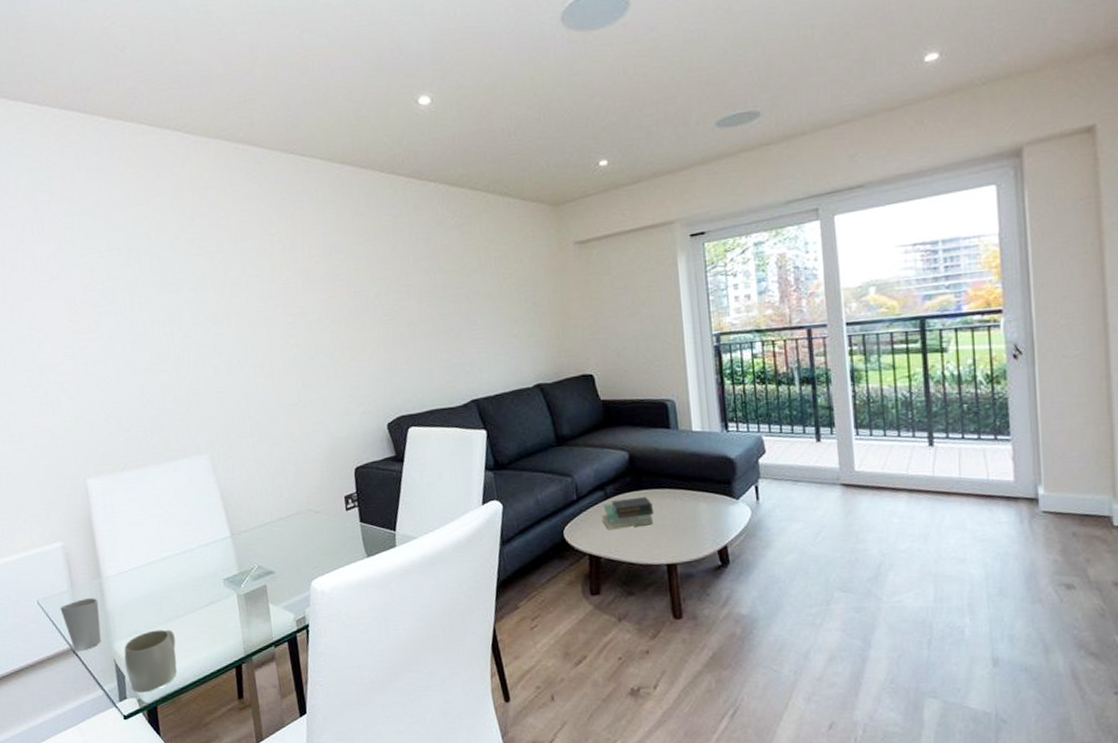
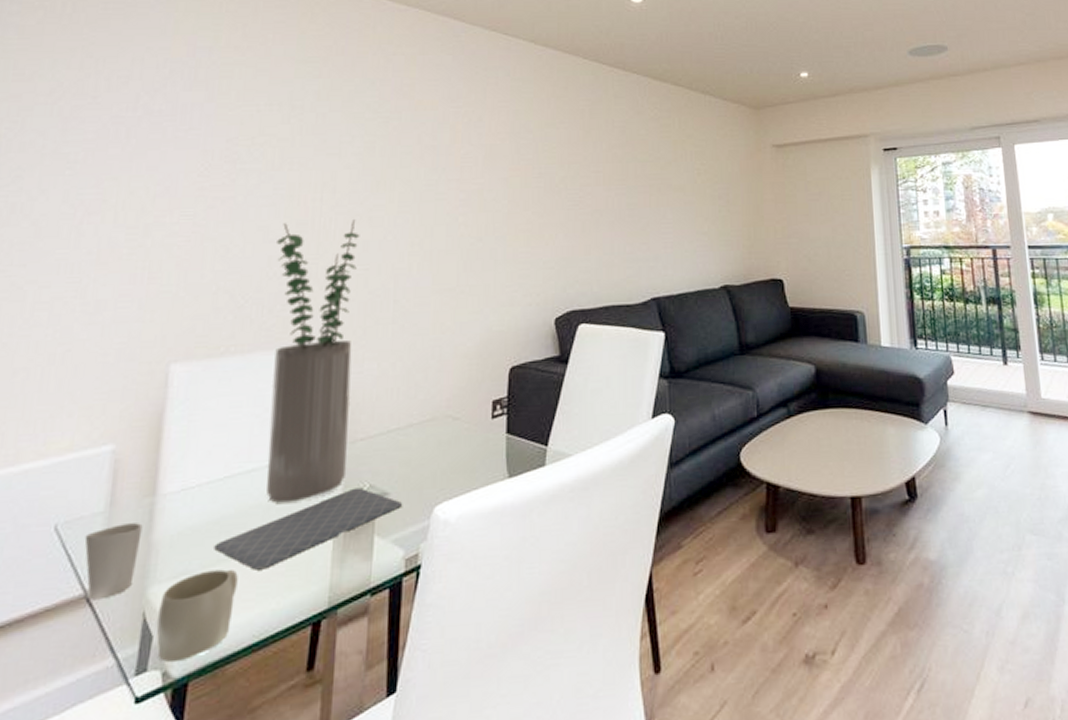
vase: none [144,349,238,581] -> present [266,219,360,503]
placemat: none [152,568,287,630] -> present [214,487,403,570]
books: present [601,496,655,530] -> none [783,416,840,454]

